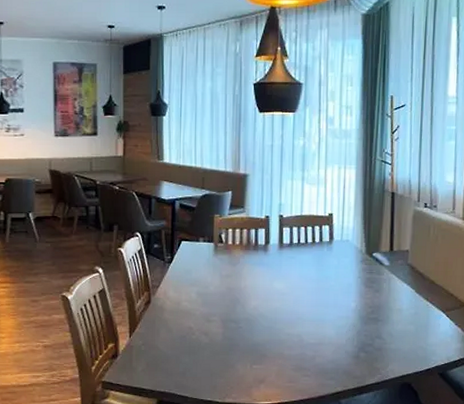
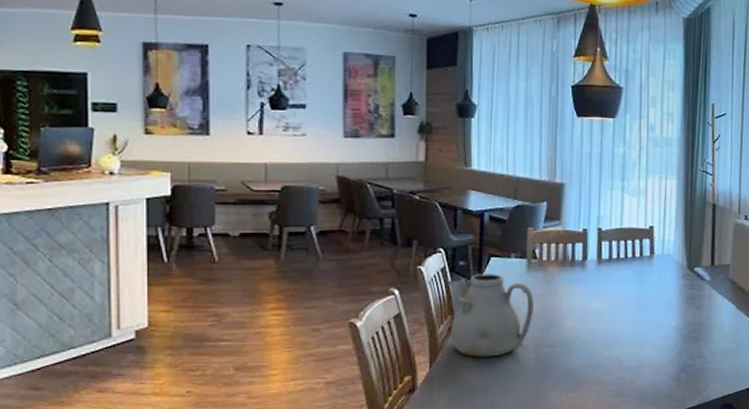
teapot: none [143,256,220,330] -> present [446,274,534,357]

